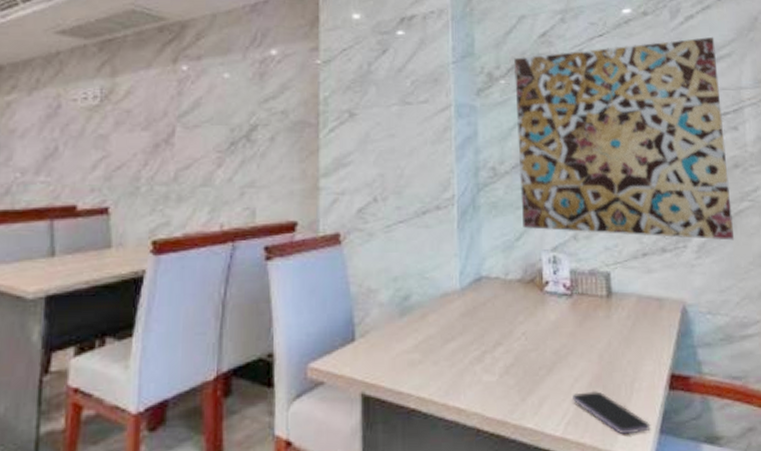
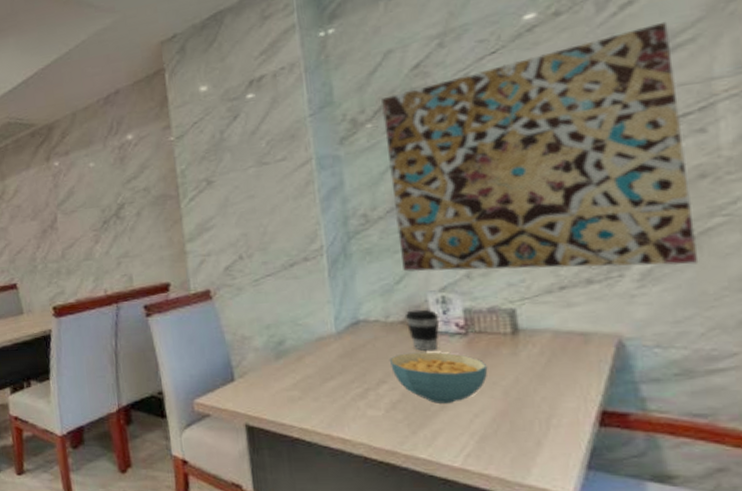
cereal bowl: none [505,312,587,367] -> present [389,352,488,403]
coffee cup: none [521,268,551,312] -> present [404,309,440,352]
smartphone: present [573,391,651,435] -> none [472,426,574,469]

